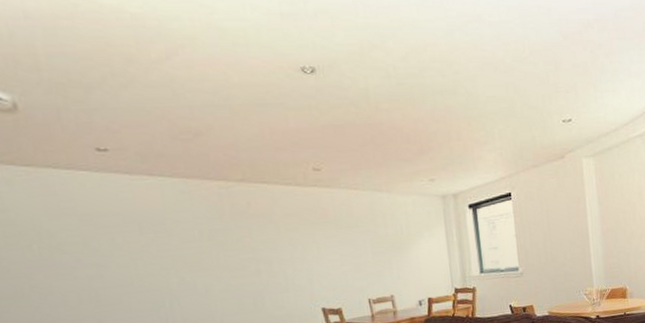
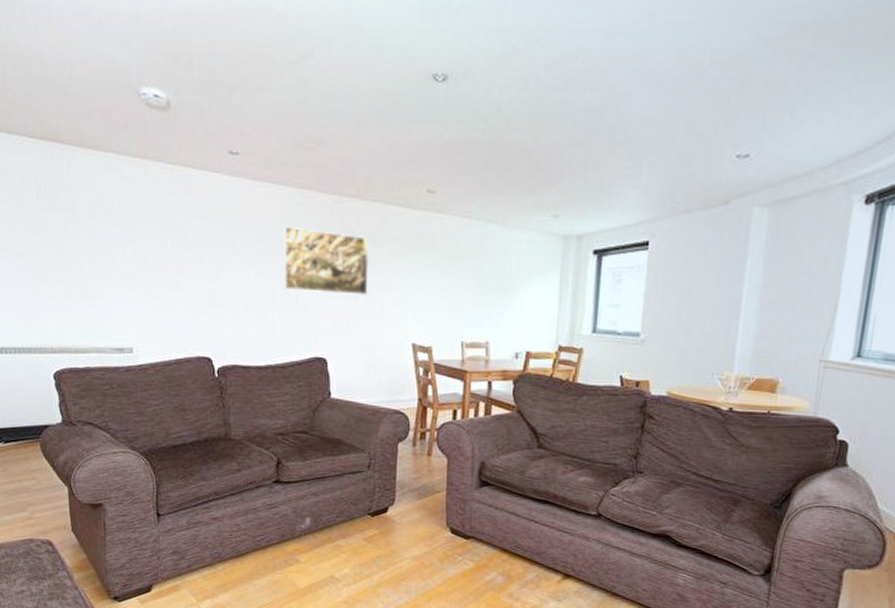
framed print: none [170,215,270,277] -> present [283,226,370,295]

